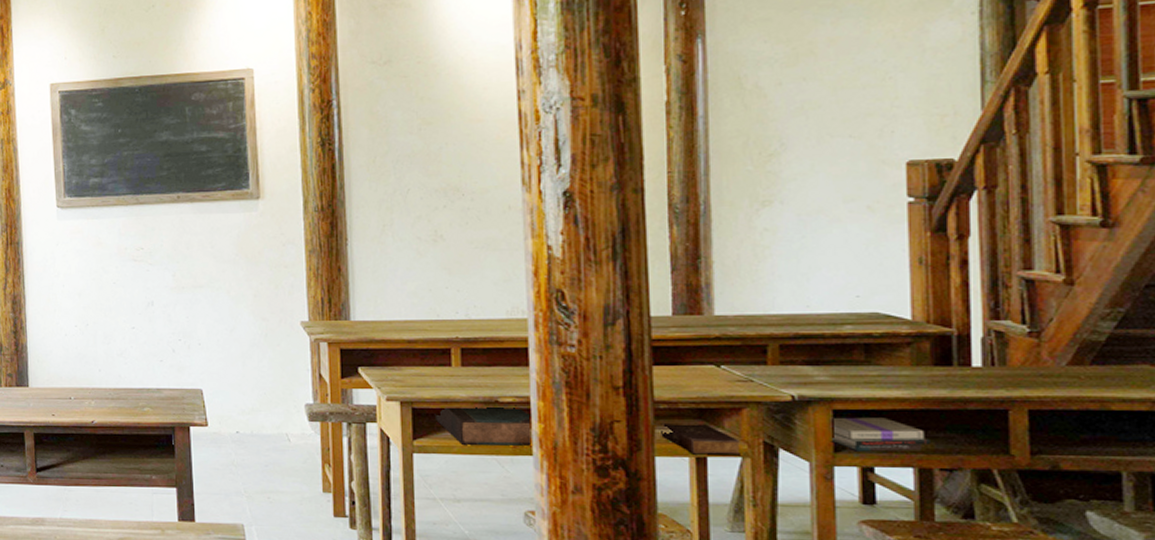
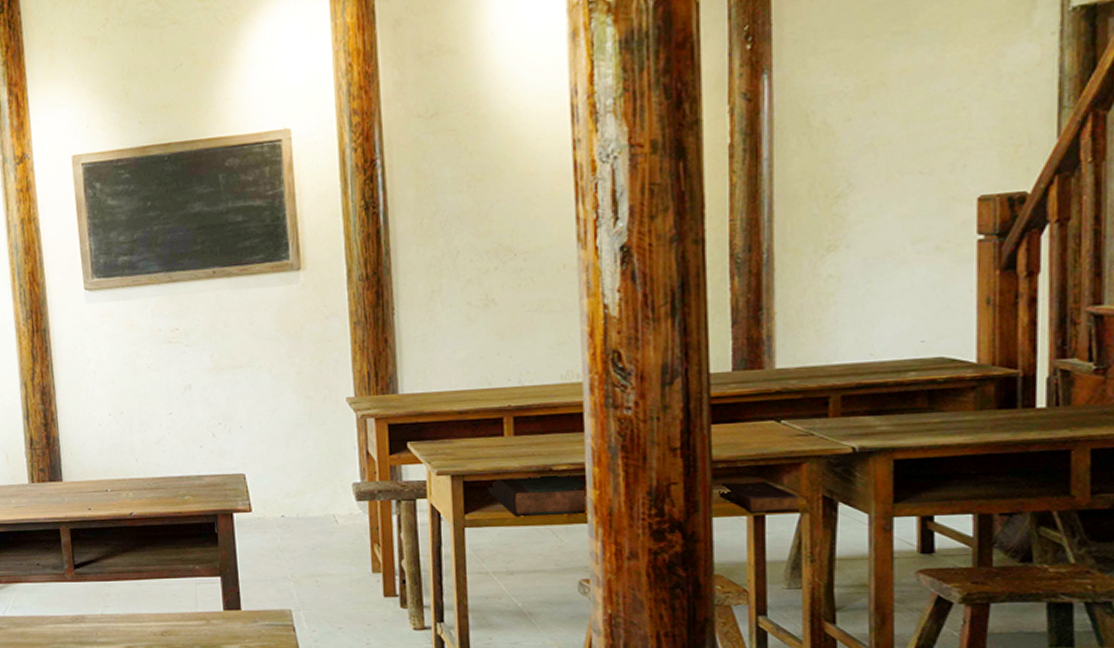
books: present [829,417,930,452] -> none [889,465,991,501]

